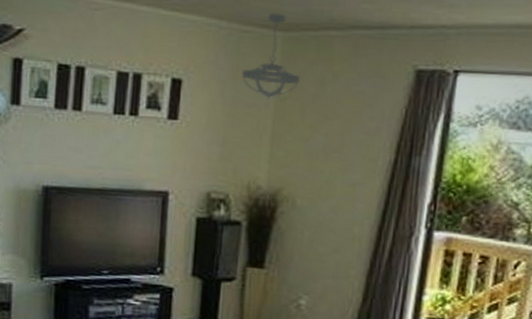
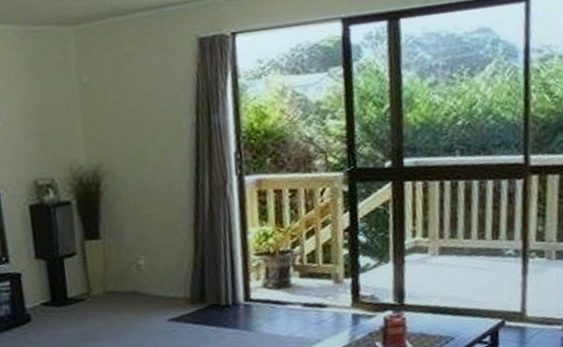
ceiling light fixture: present [242,13,300,99] -> none [44,9,98,87]

